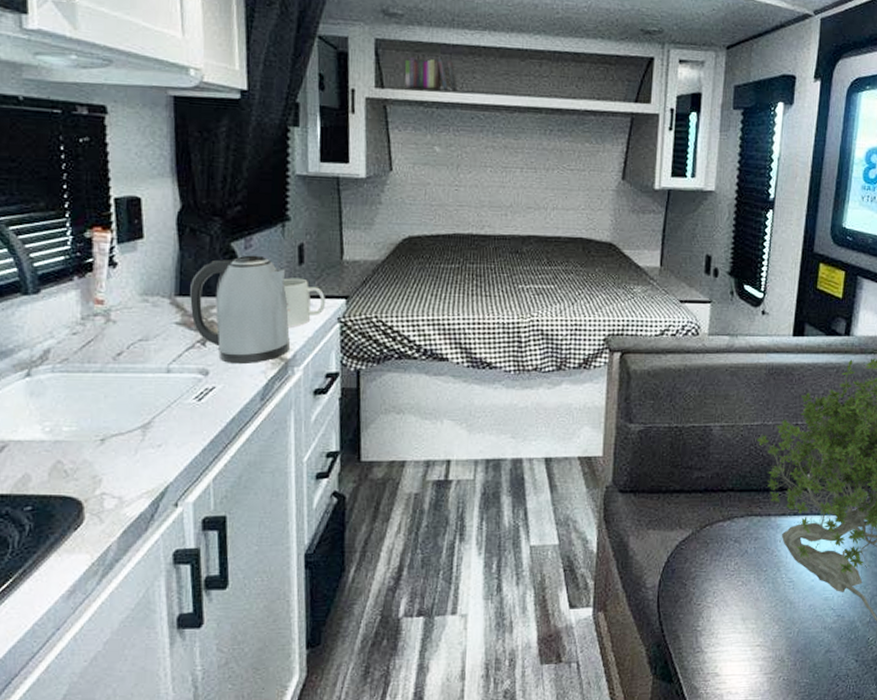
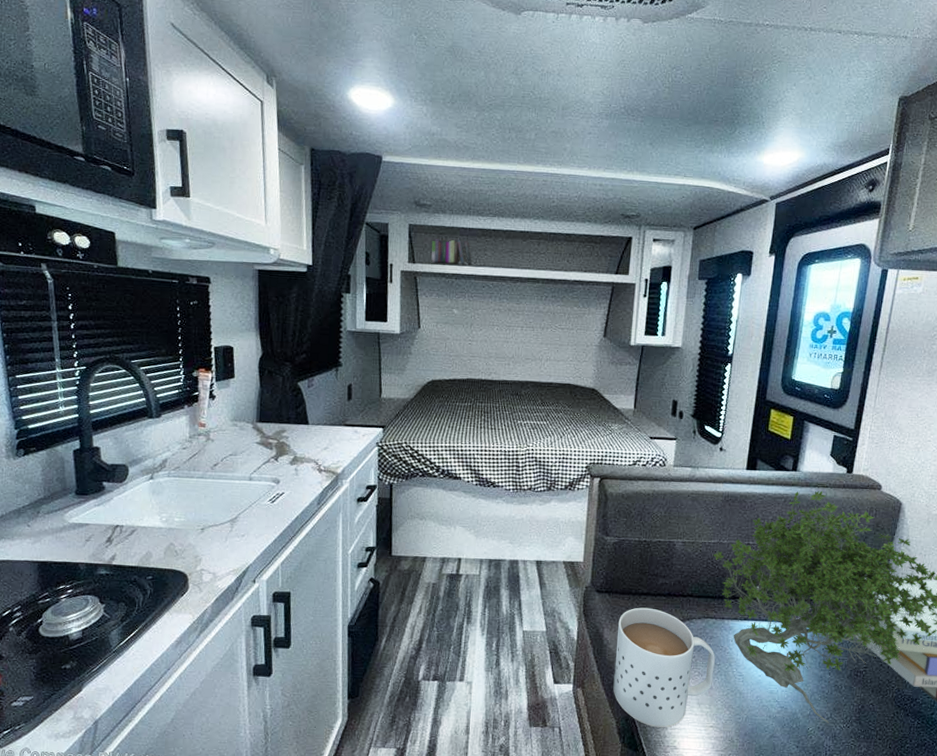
kettle: present [190,255,290,363] -> none [267,392,340,476]
mug: present [283,278,325,329] -> none [335,410,367,450]
mug: none [641,508,761,653] -> present [613,607,715,728]

